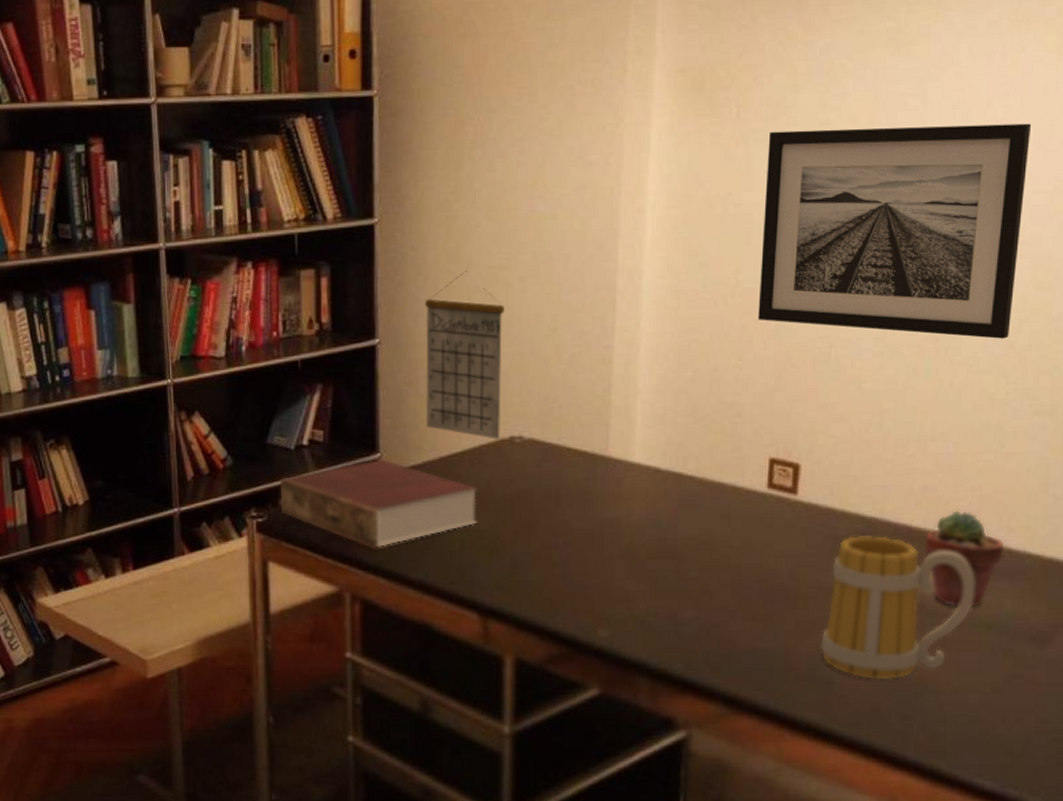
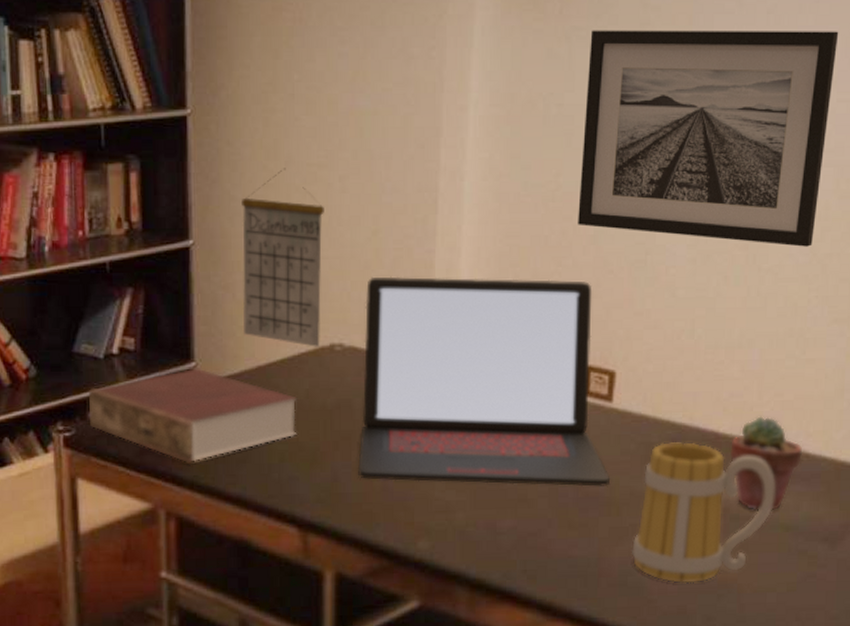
laptop: none [538,371,795,579] -> present [358,276,610,487]

